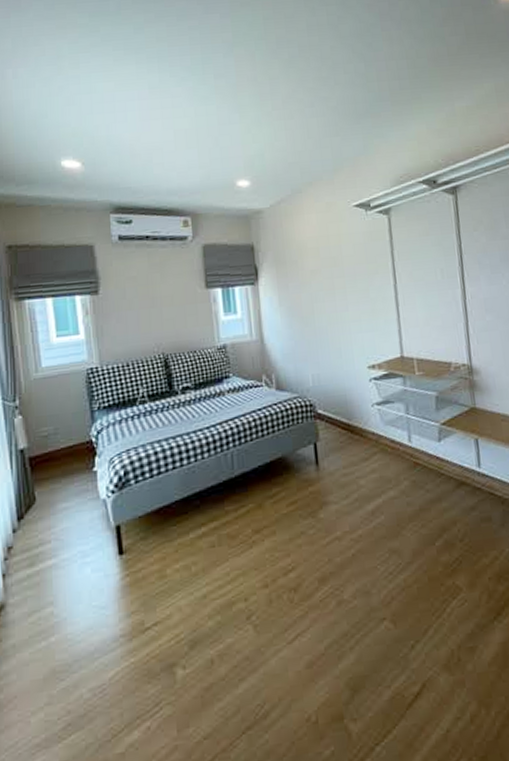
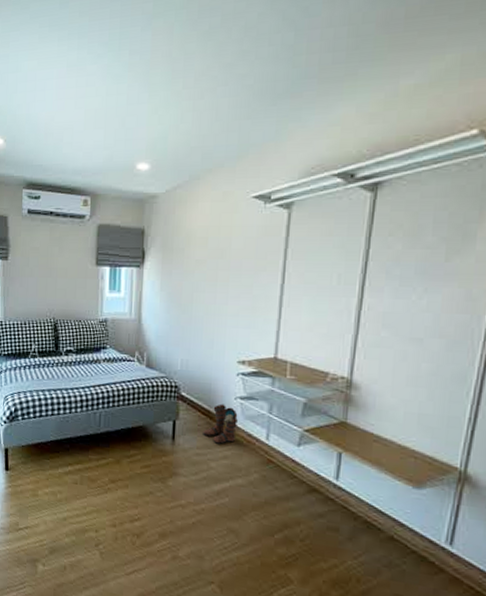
boots: none [346,413,379,458] -> present [203,404,238,444]

